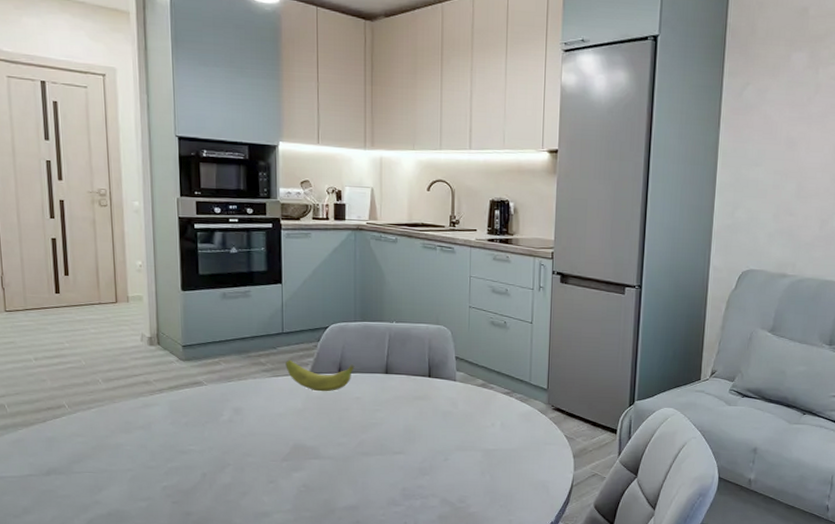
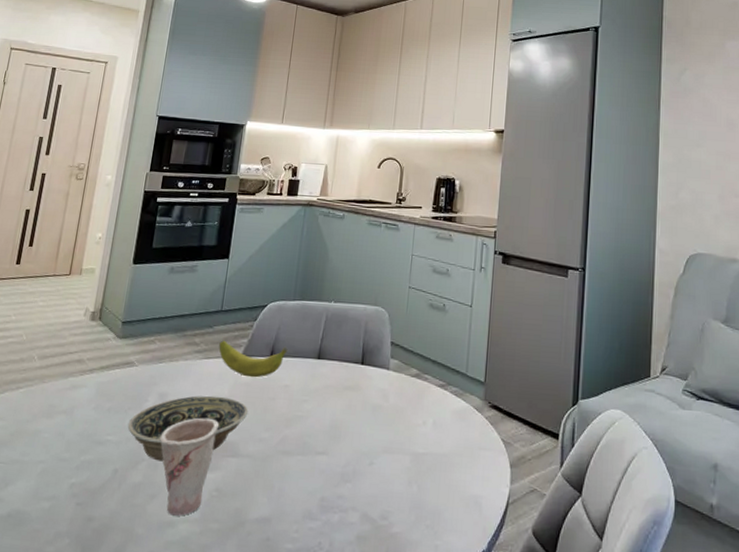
bowl: none [208,408,324,465] -> present [127,395,249,462]
cup: none [242,428,298,508] -> present [159,418,220,516]

